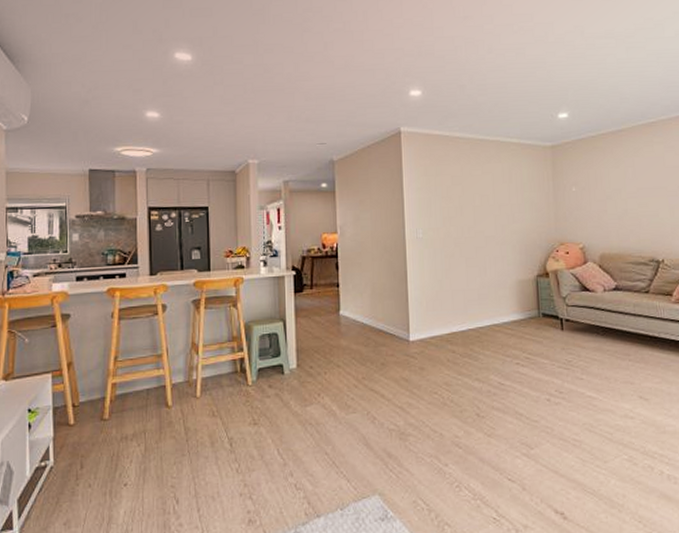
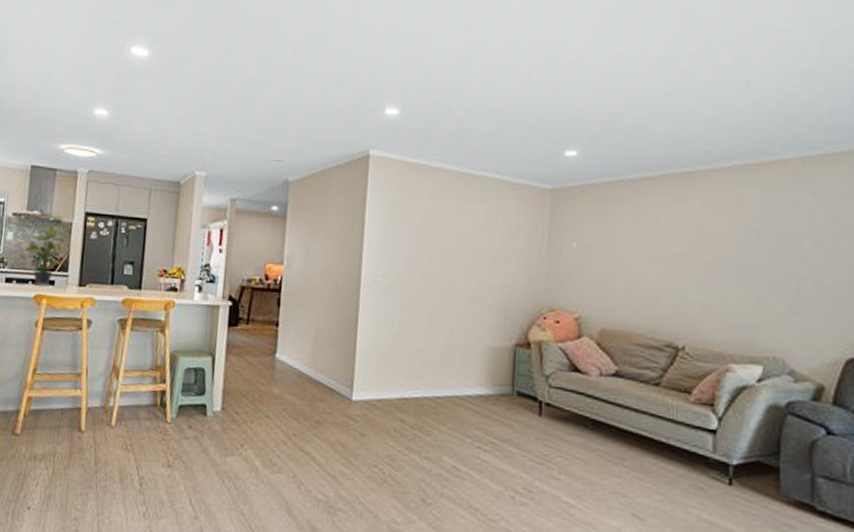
potted plant: none [92,222,132,281] -> present [25,224,66,288]

